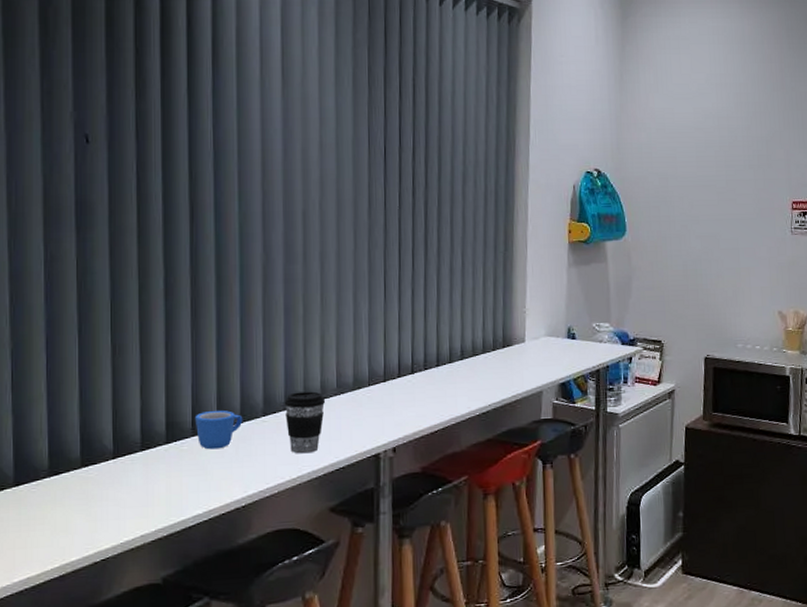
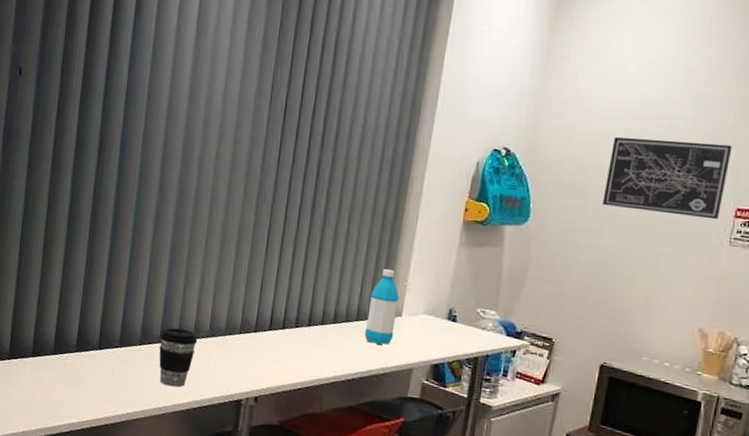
mug: present [194,410,243,450] -> none [80,331,122,368]
water bottle: none [492,298,520,374] -> present [364,268,399,345]
wall art: none [685,147,782,214] -> present [602,137,732,220]

